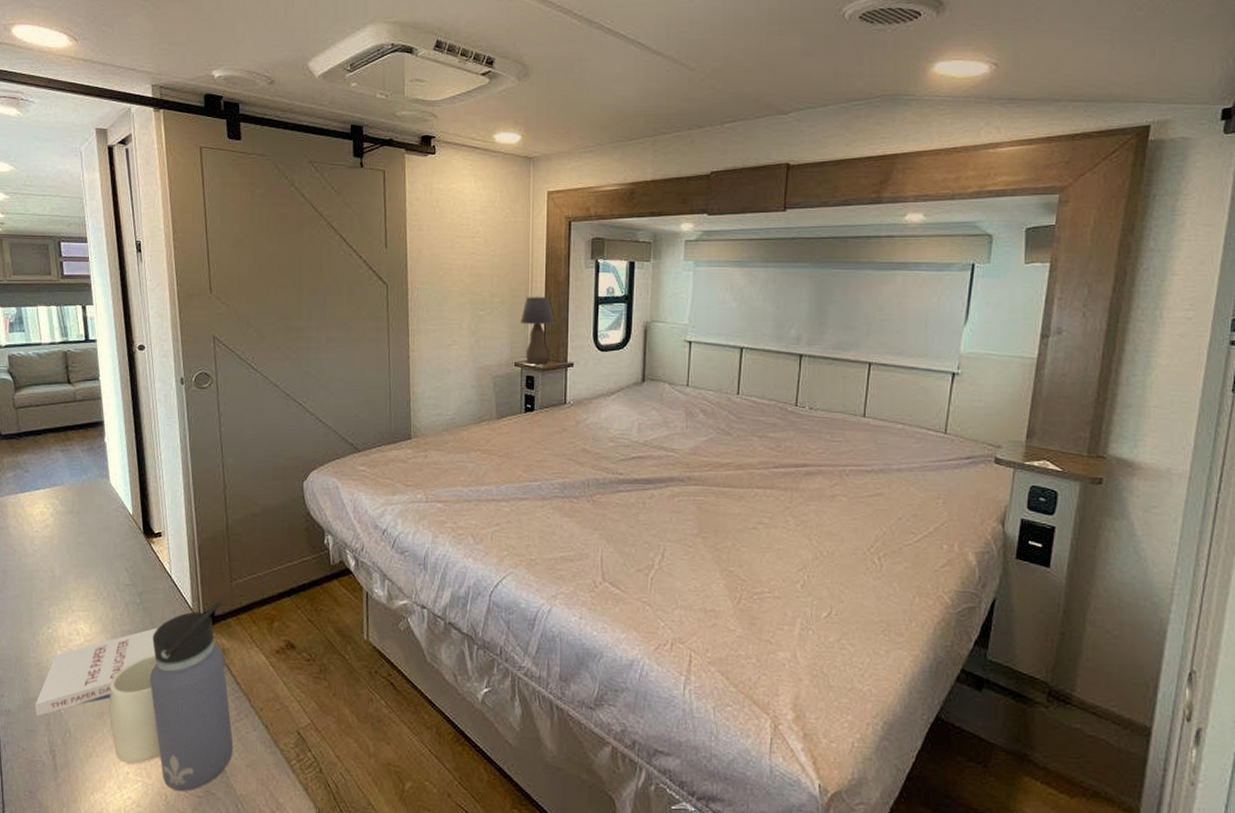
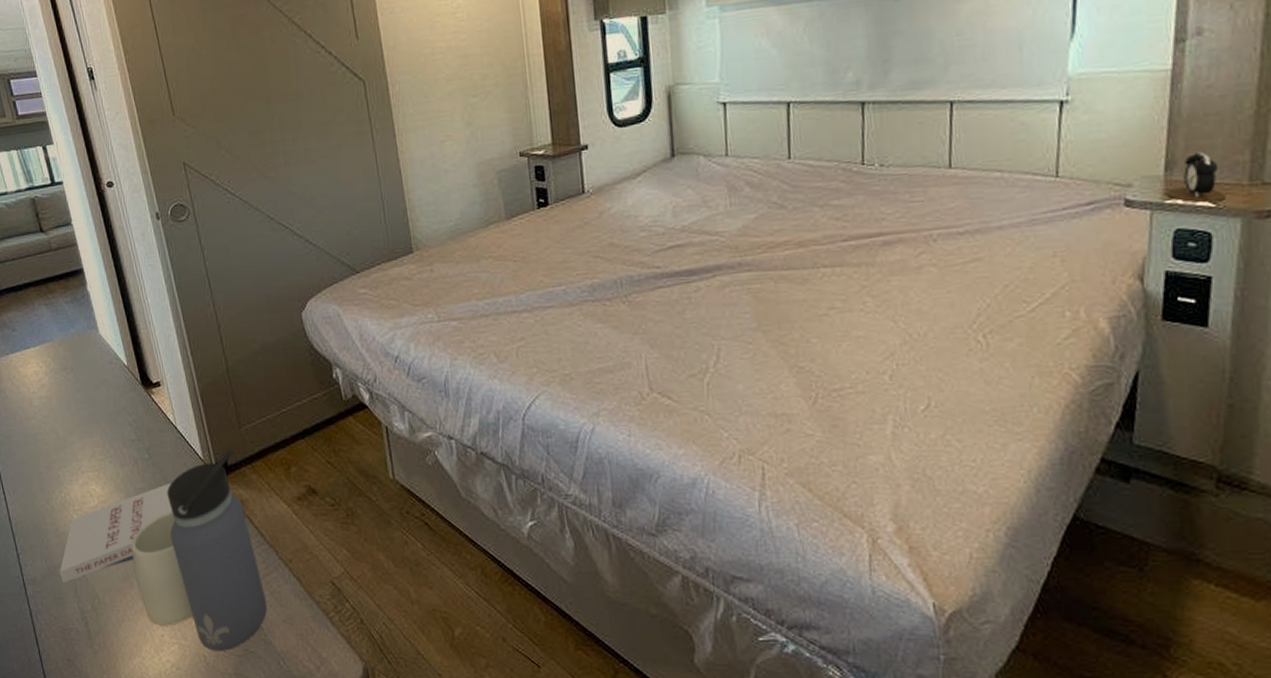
table lamp: present [520,296,555,365] -> none [520,71,561,153]
alarm clock: none [1025,425,1071,466] -> present [1164,151,1227,203]

